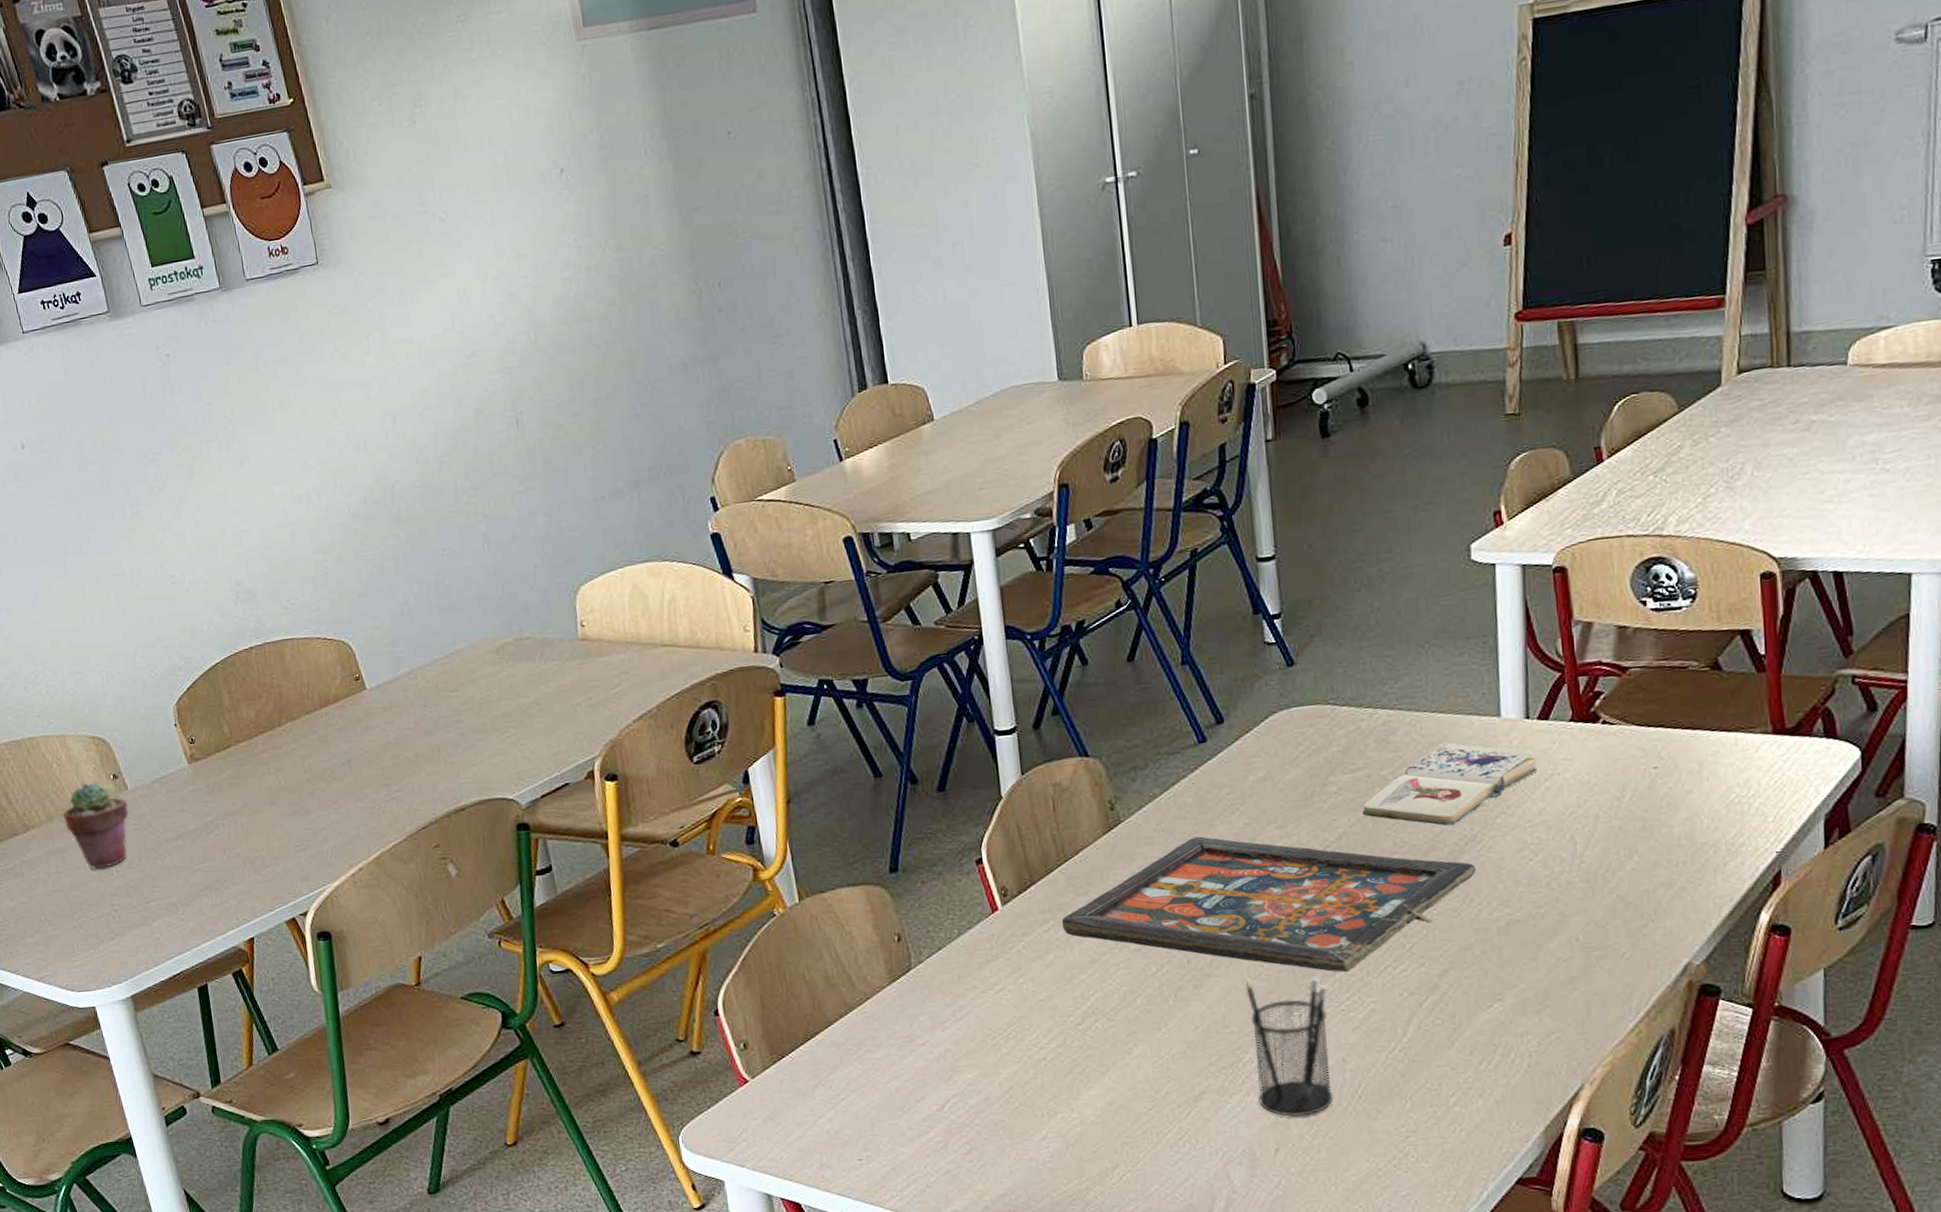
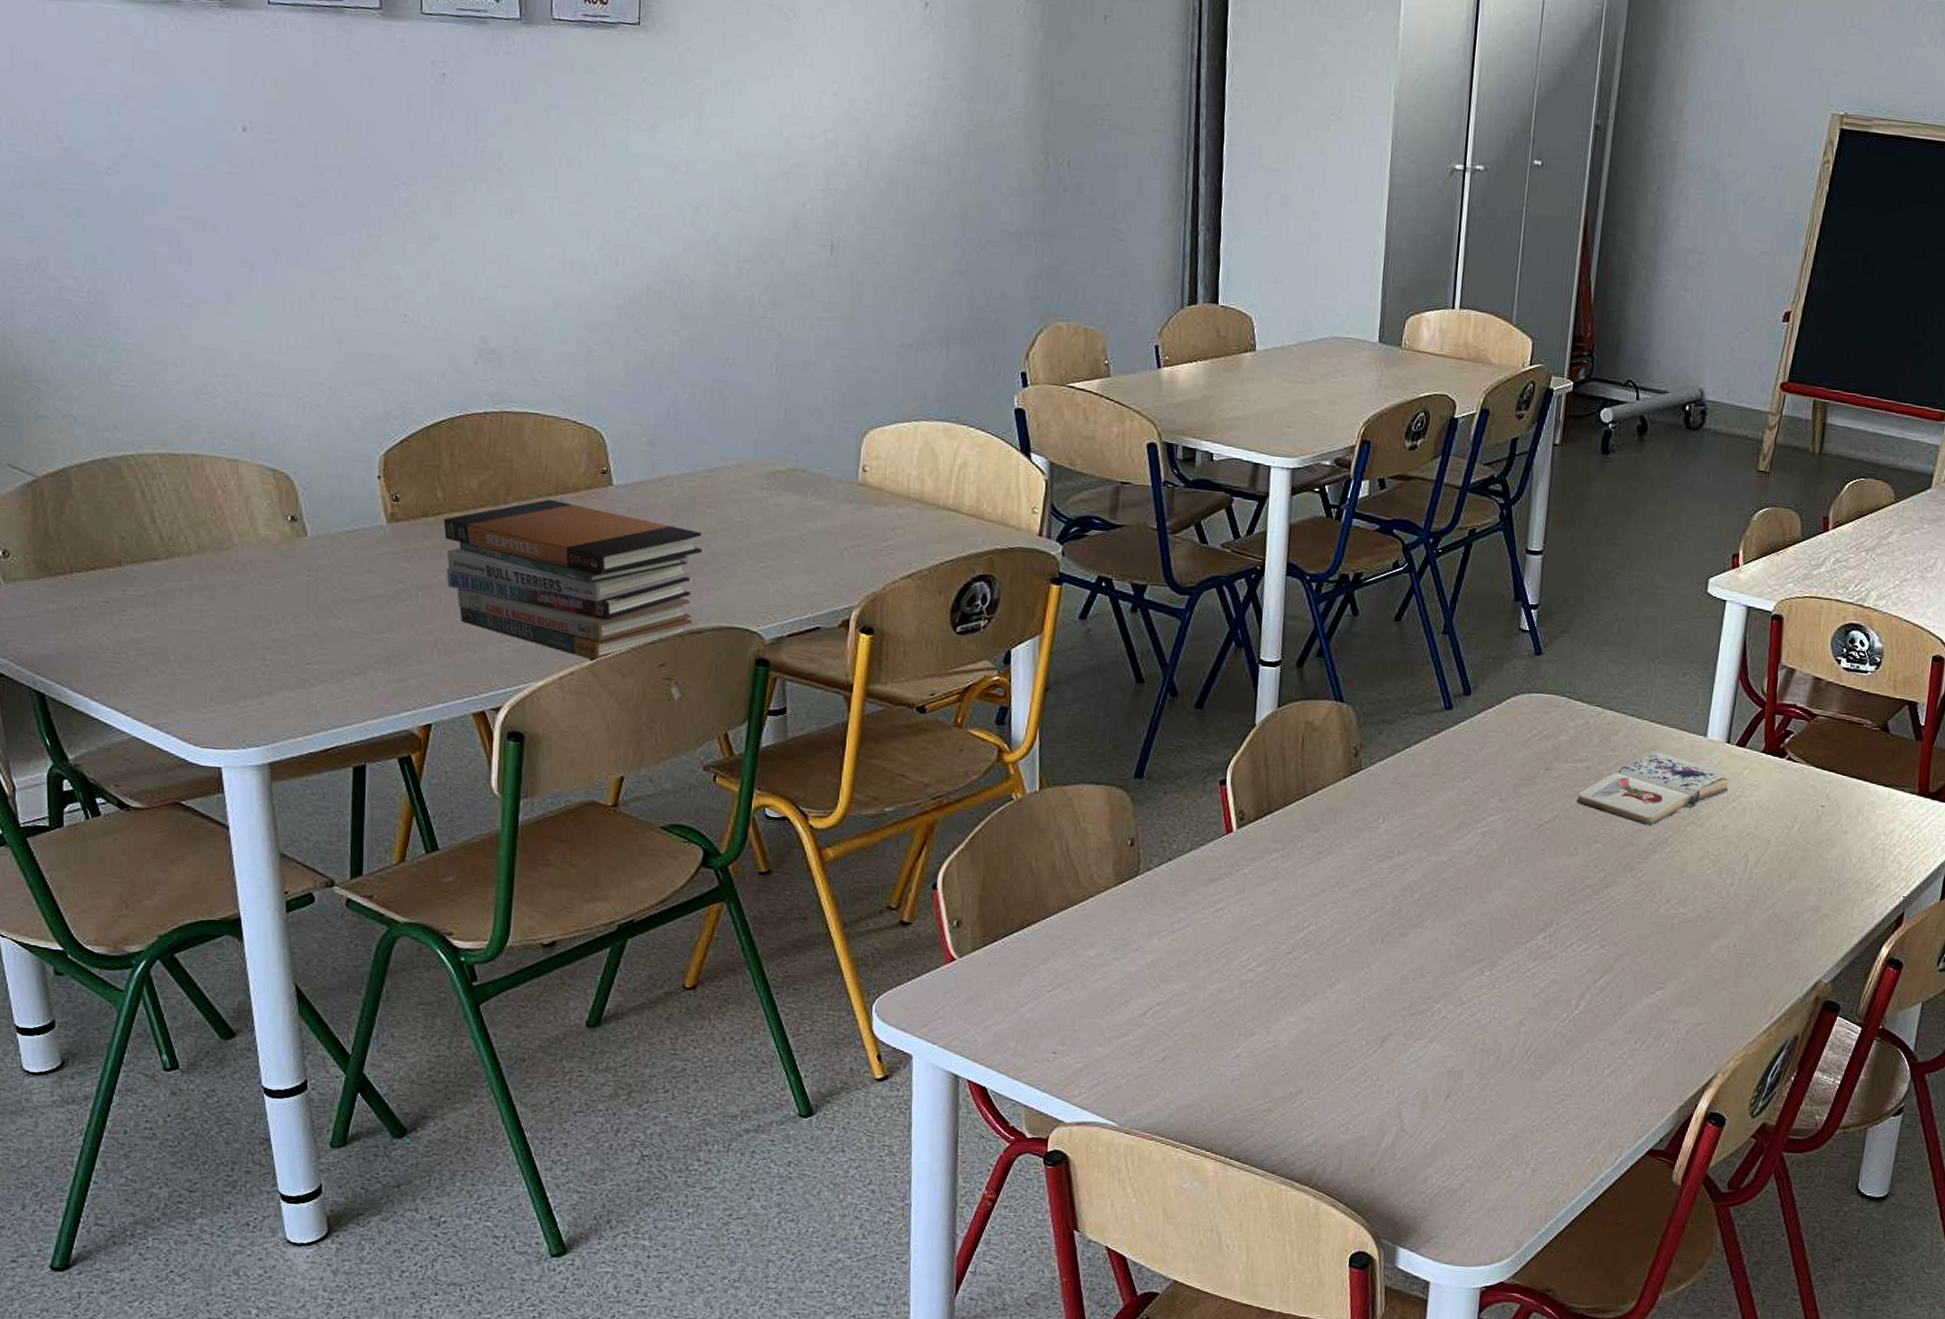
potted succulent: present [63,783,129,870] -> none [219,518,303,617]
book stack: none [233,713,455,854] -> present [444,499,702,661]
board game: present [1061,836,1476,972] -> none [1289,795,1663,943]
pencil holder: present [1245,978,1334,1117] -> none [1440,935,1518,1068]

